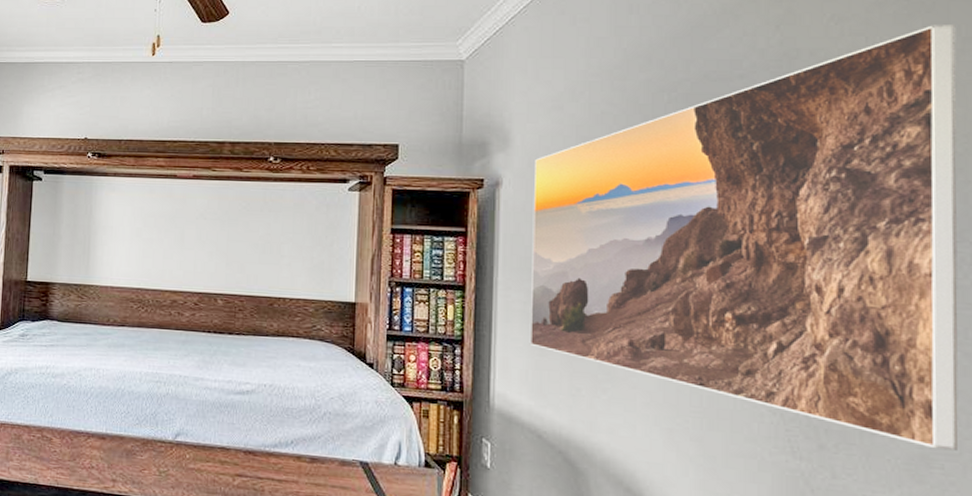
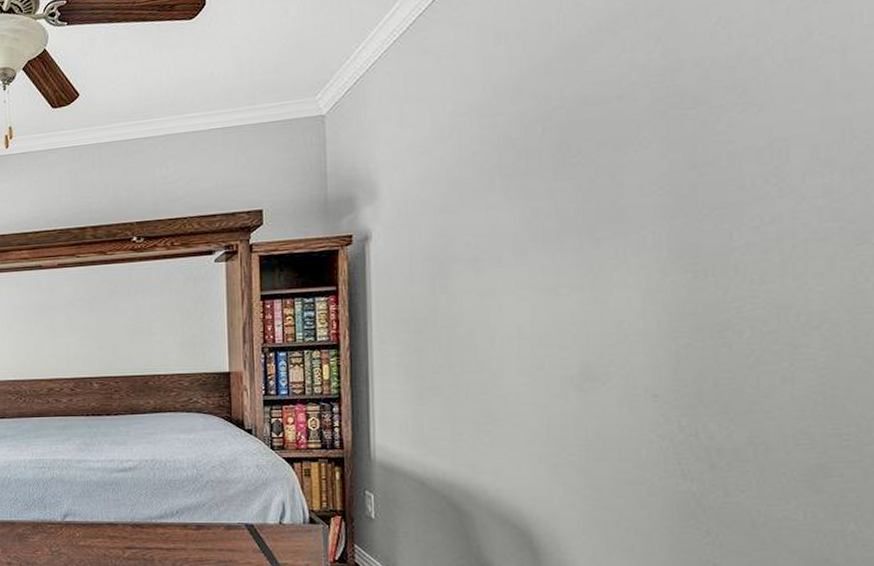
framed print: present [529,25,959,451] -> none [404,12,859,458]

